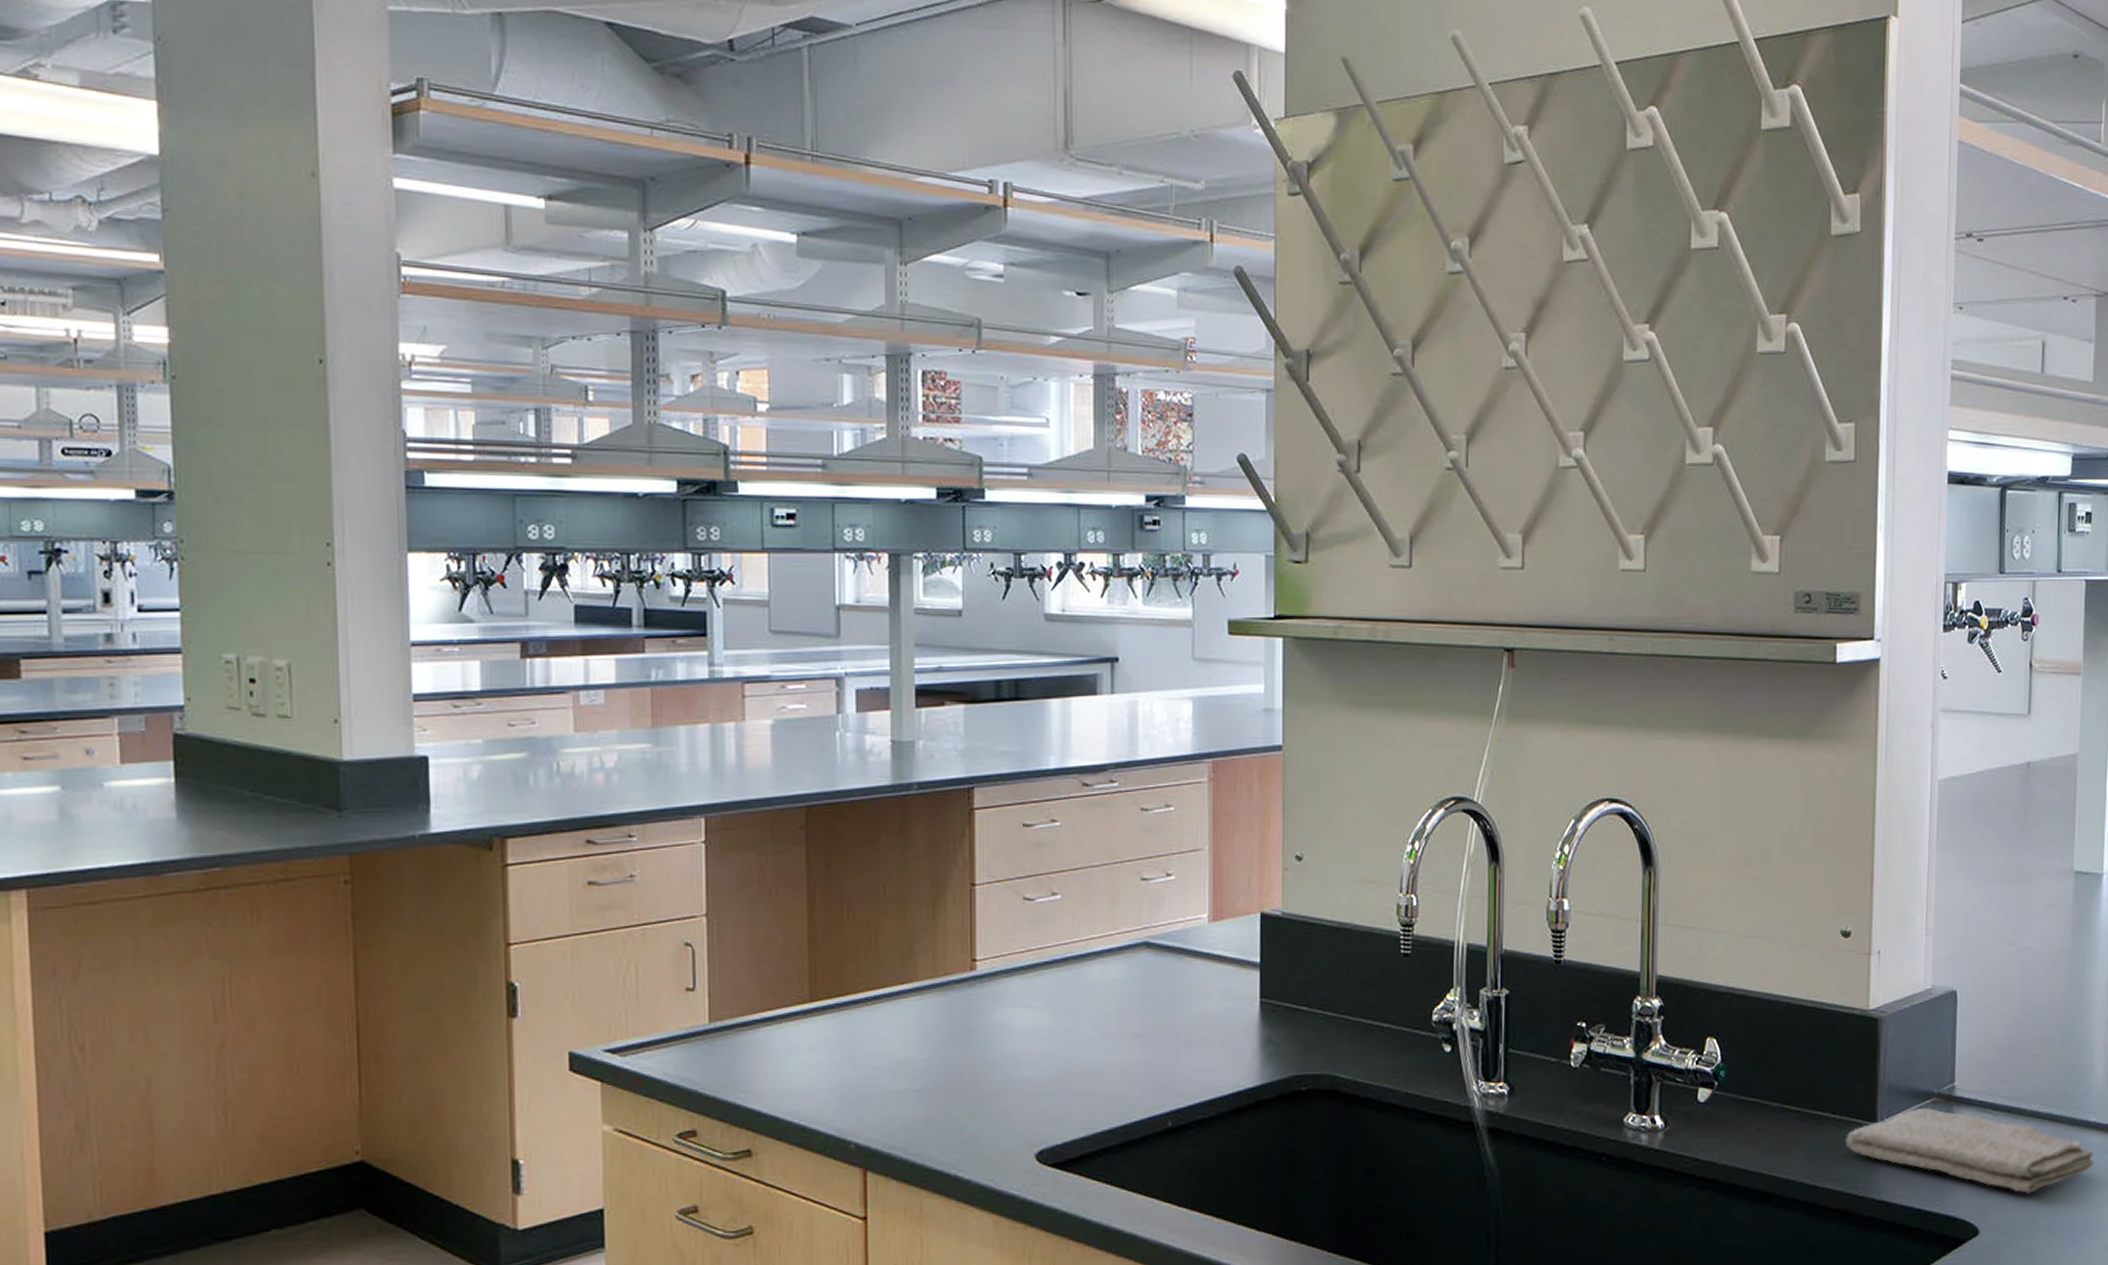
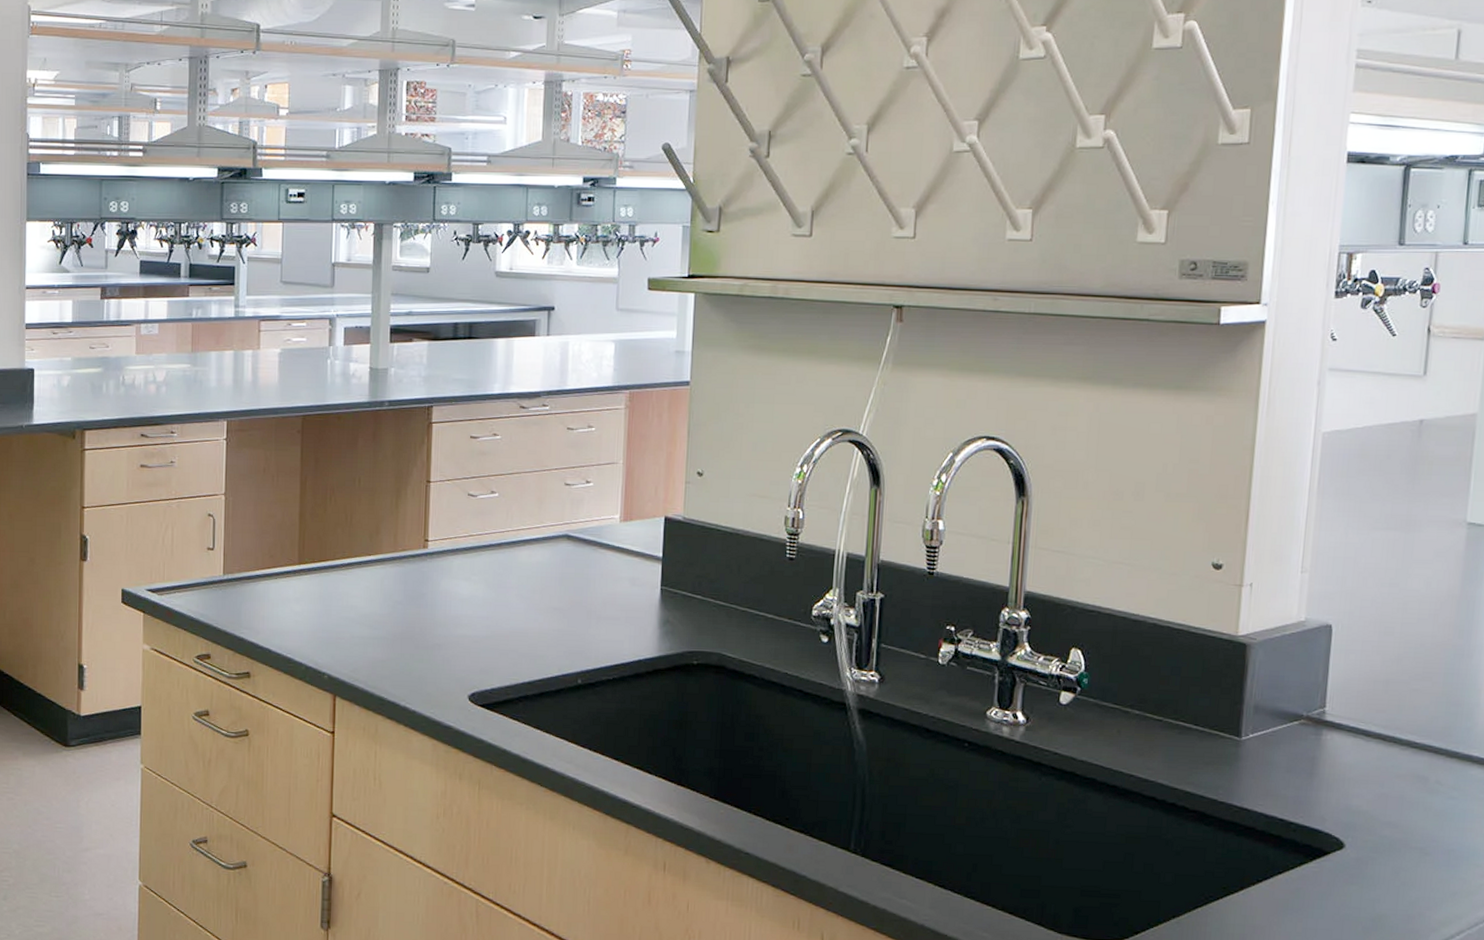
washcloth: present [1846,1107,2094,1193] -> none [1207,727,1475,816]

